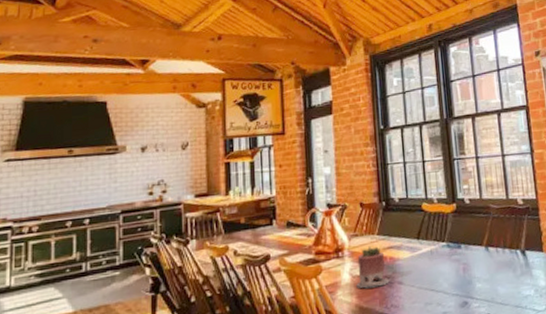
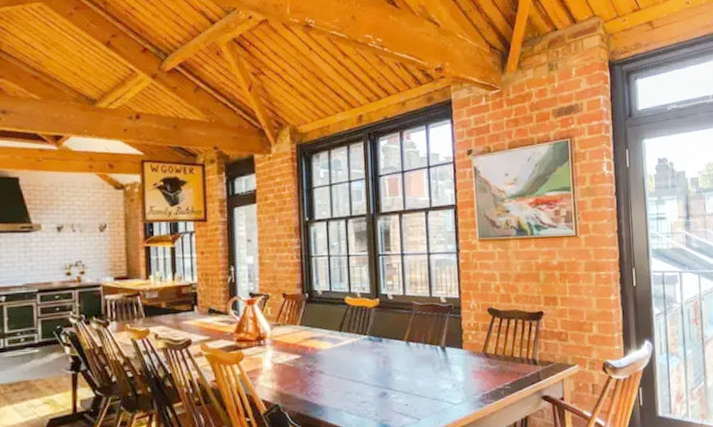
succulent planter: present [356,246,390,289] -> none [277,336,310,376]

